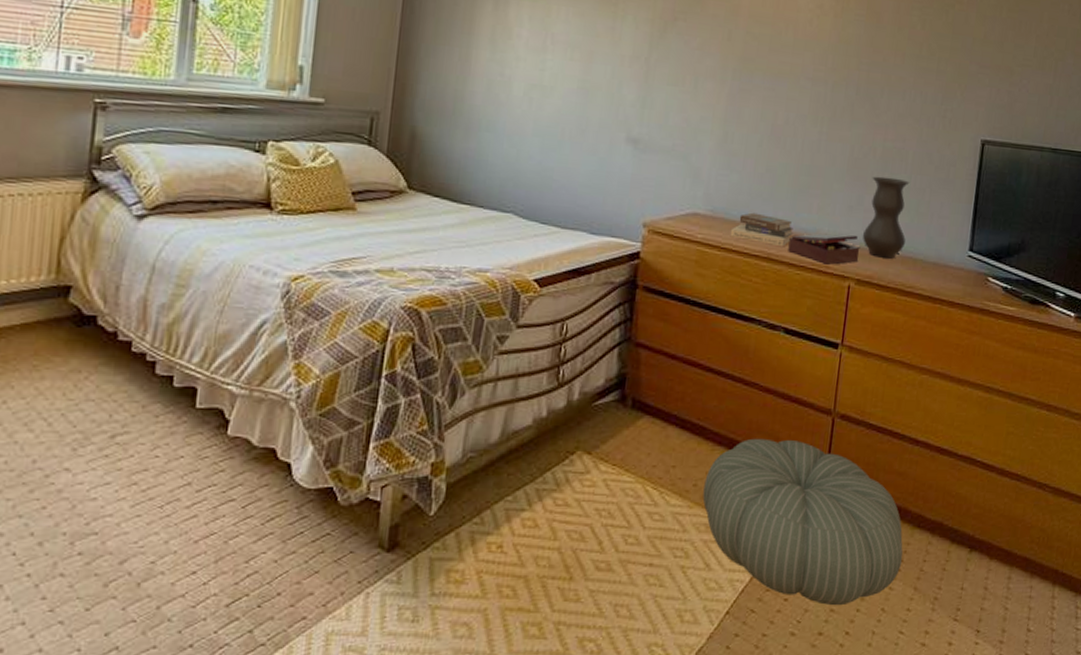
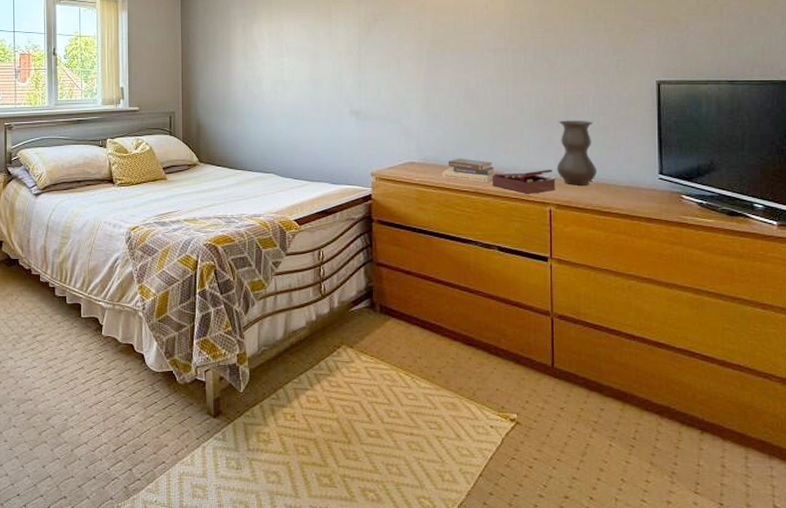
pouf: present [702,438,903,606] -> none [447,335,635,475]

